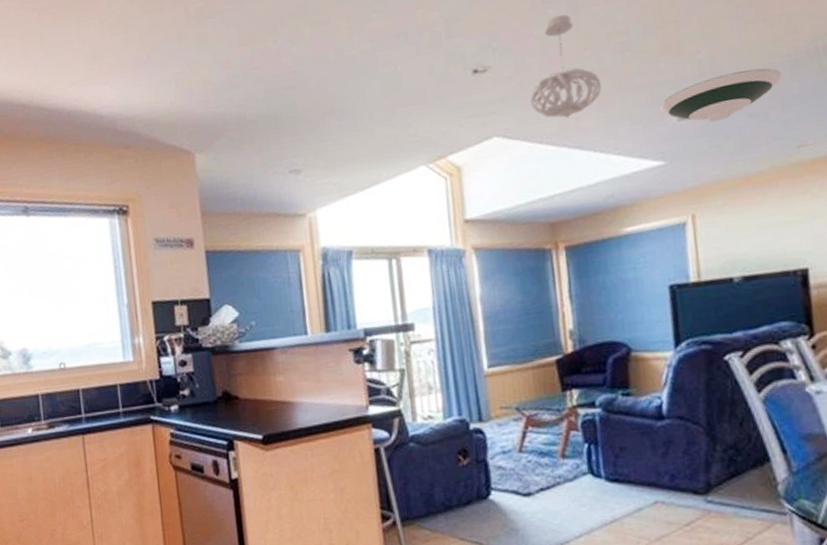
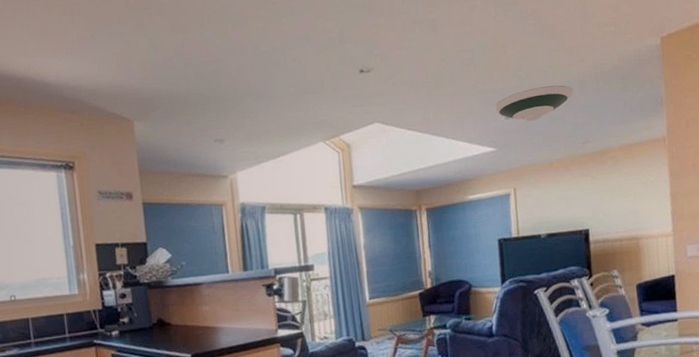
pendant light: present [530,14,602,118] -> none [402,33,453,112]

